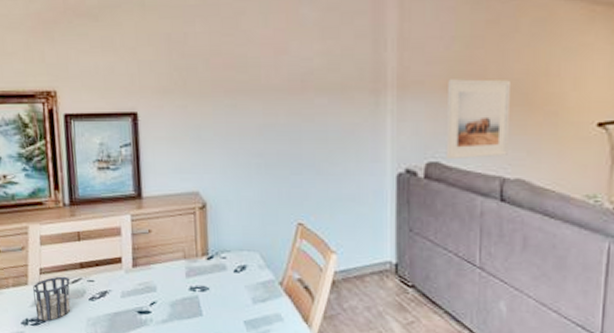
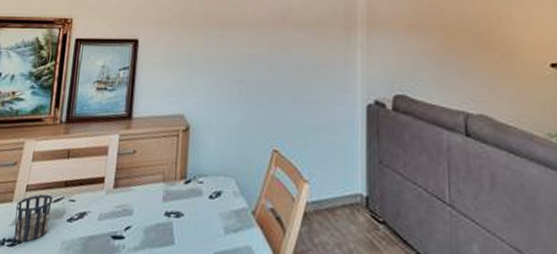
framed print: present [445,79,510,160] -> none [411,20,469,94]

